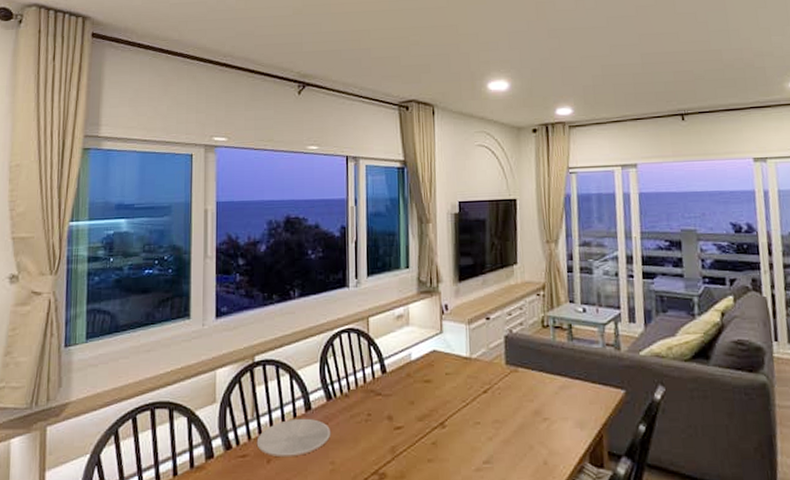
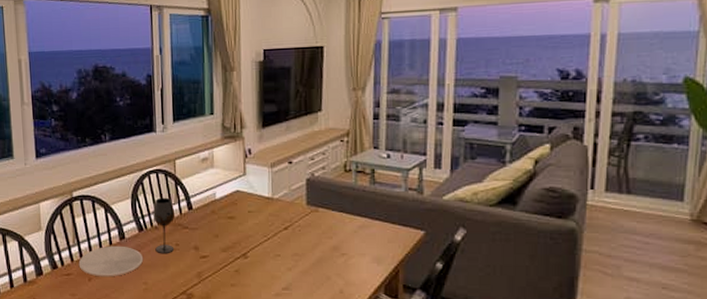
wine glass: none [342,360,368,425] -> present [152,197,175,253]

